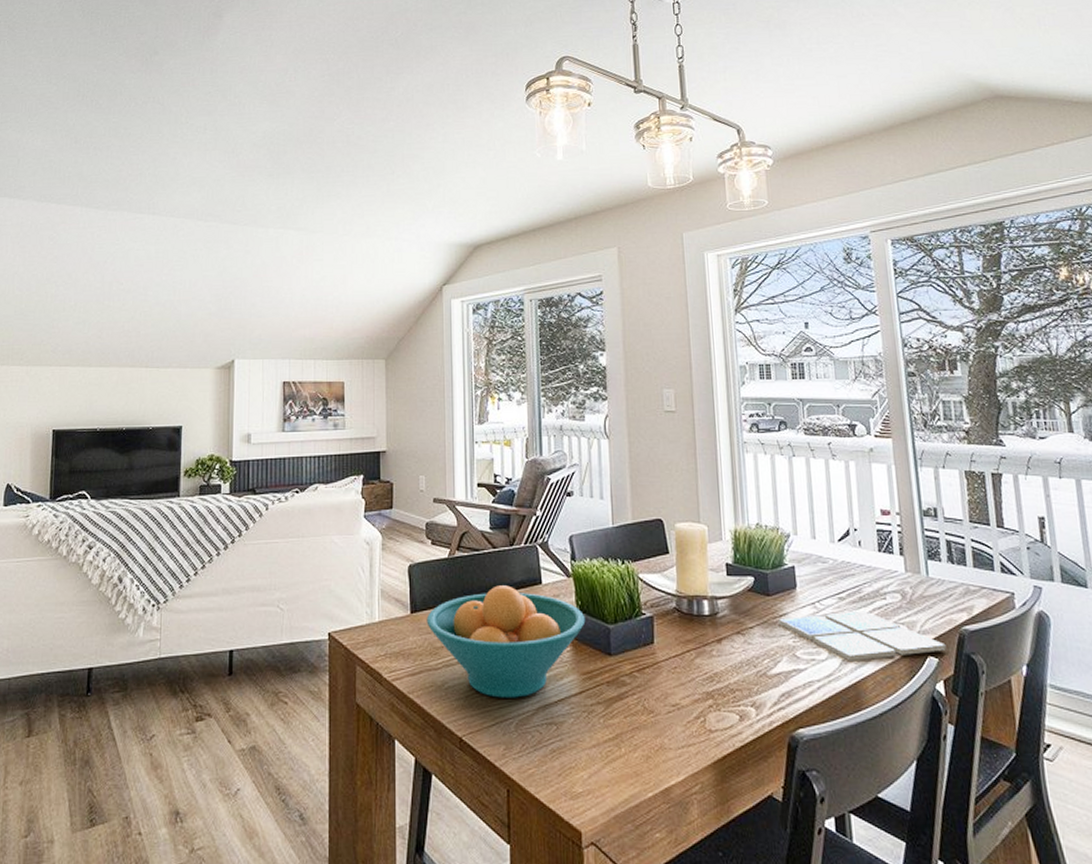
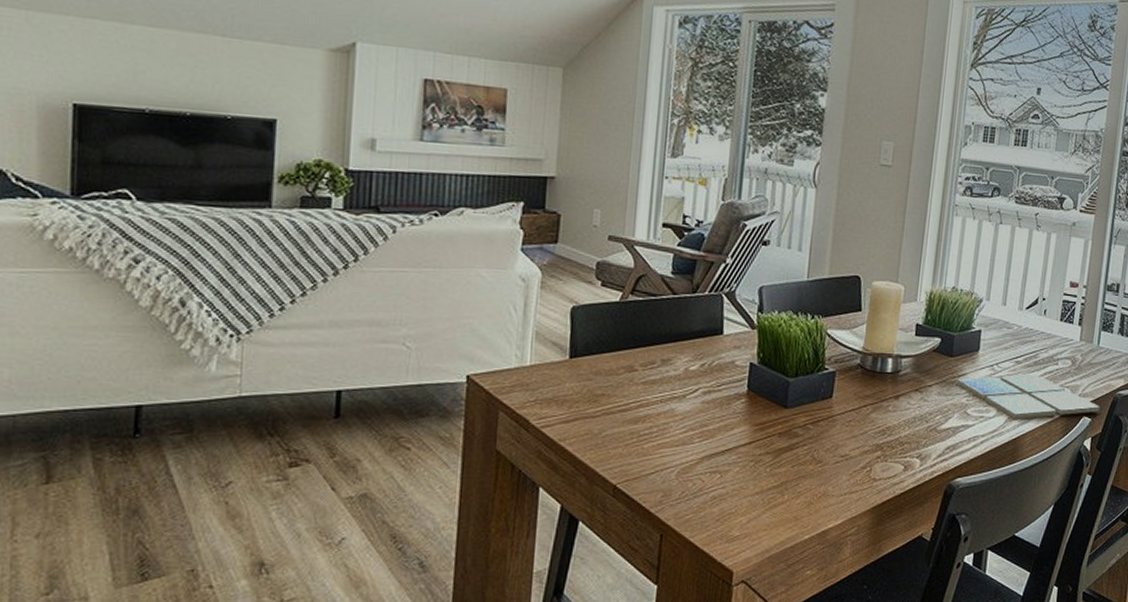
fruit bowl: present [426,585,586,698] -> none [587,333,765,447]

